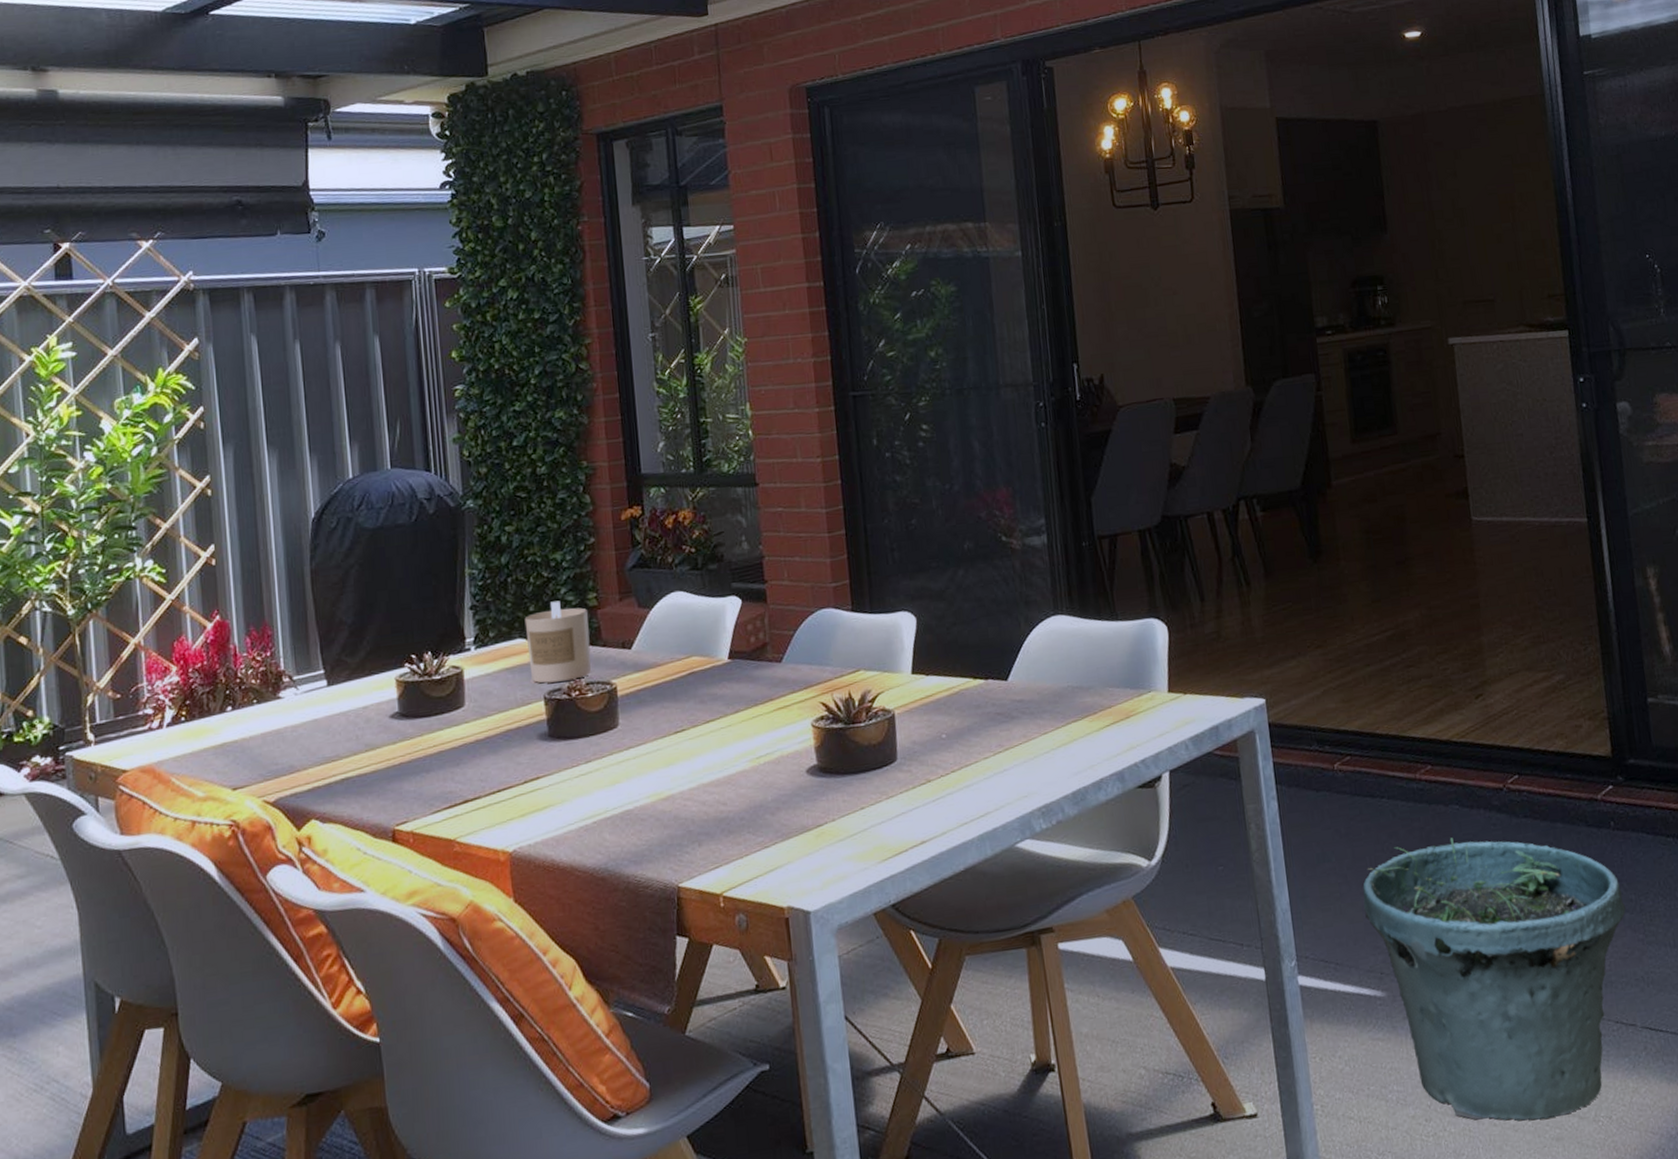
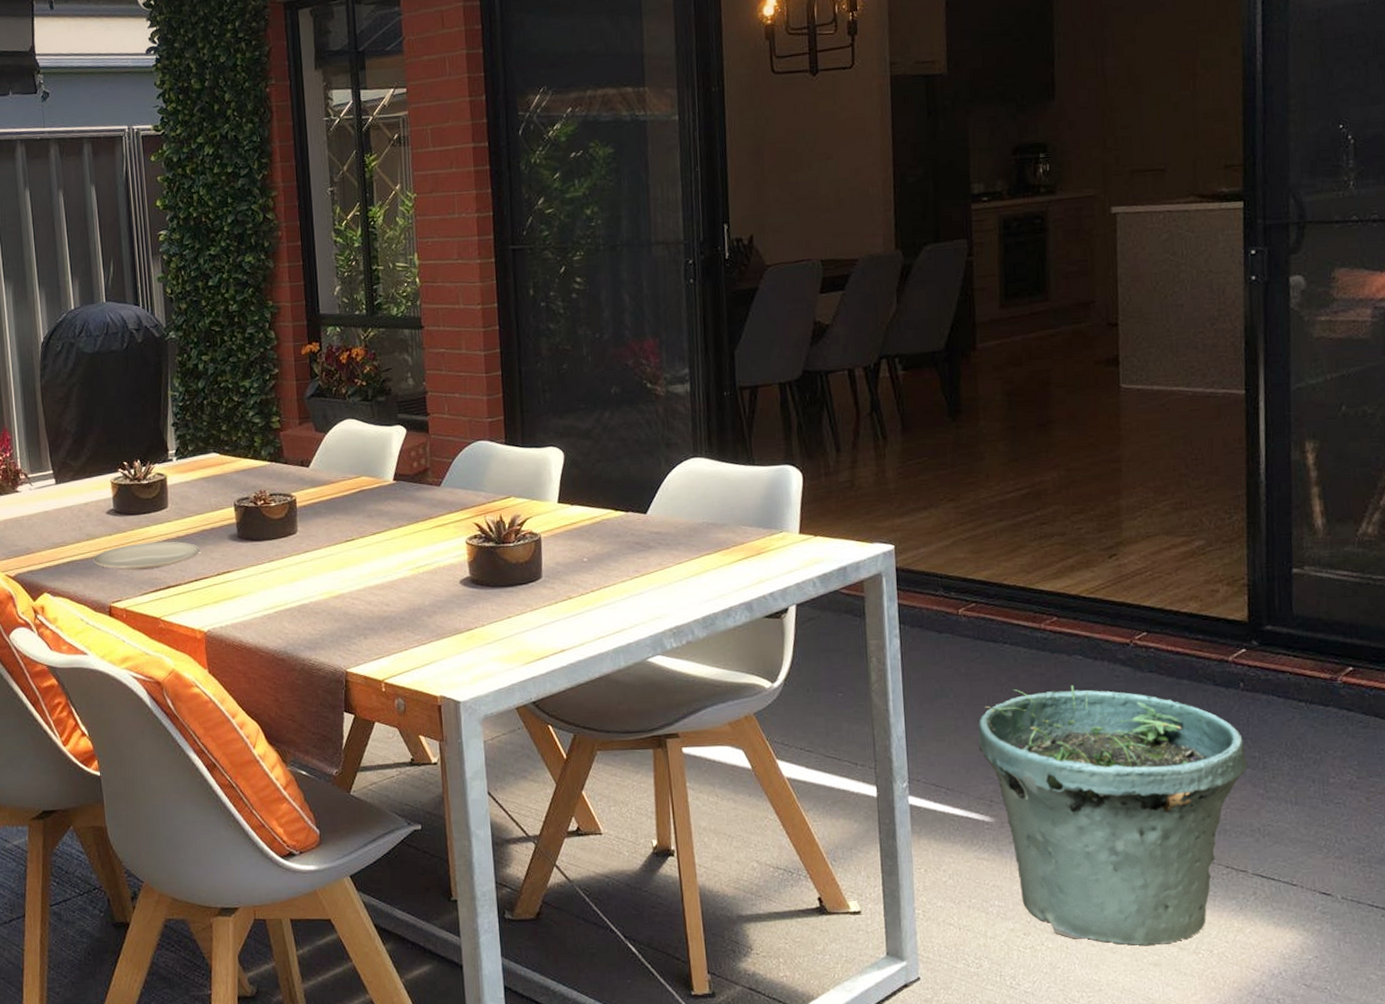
plate: none [372,746,504,785] -> present [93,541,201,570]
candle: present [524,600,592,684] -> none [218,422,275,492]

